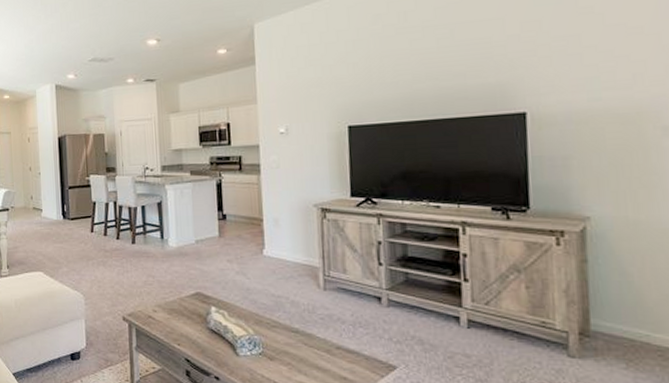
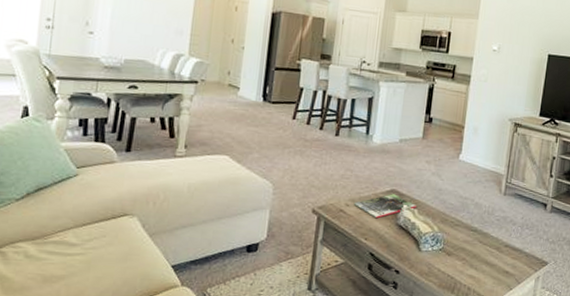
magazine: none [160,297,225,323] -> present [353,194,416,219]

